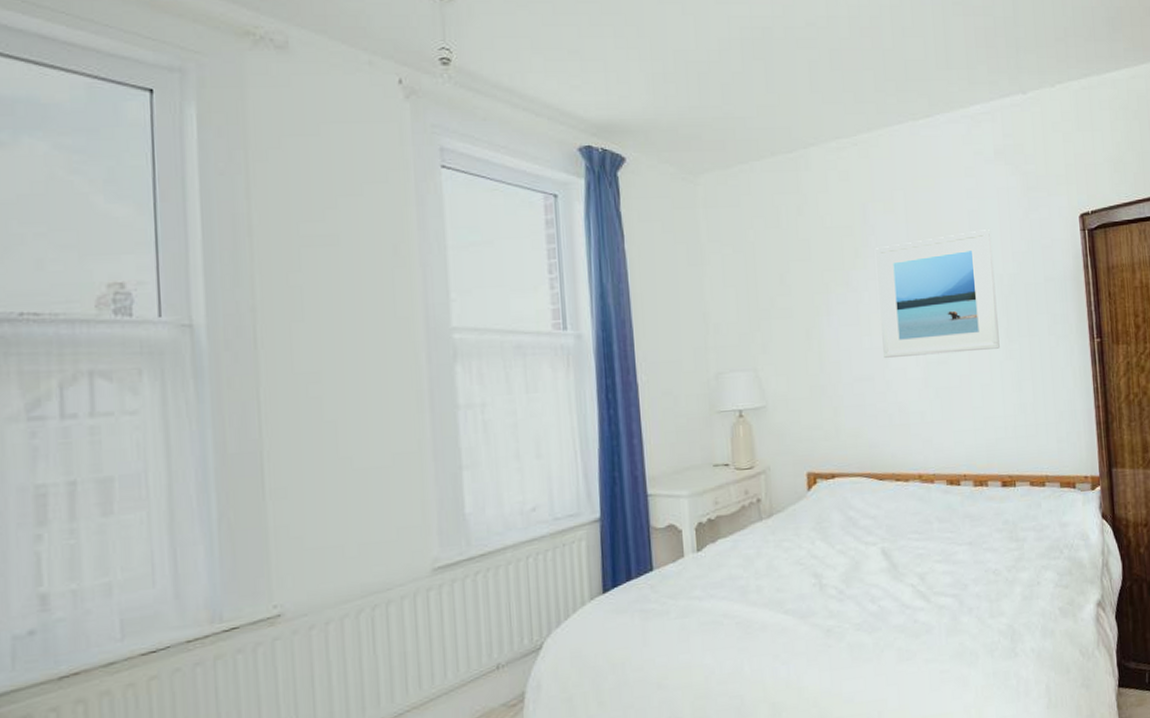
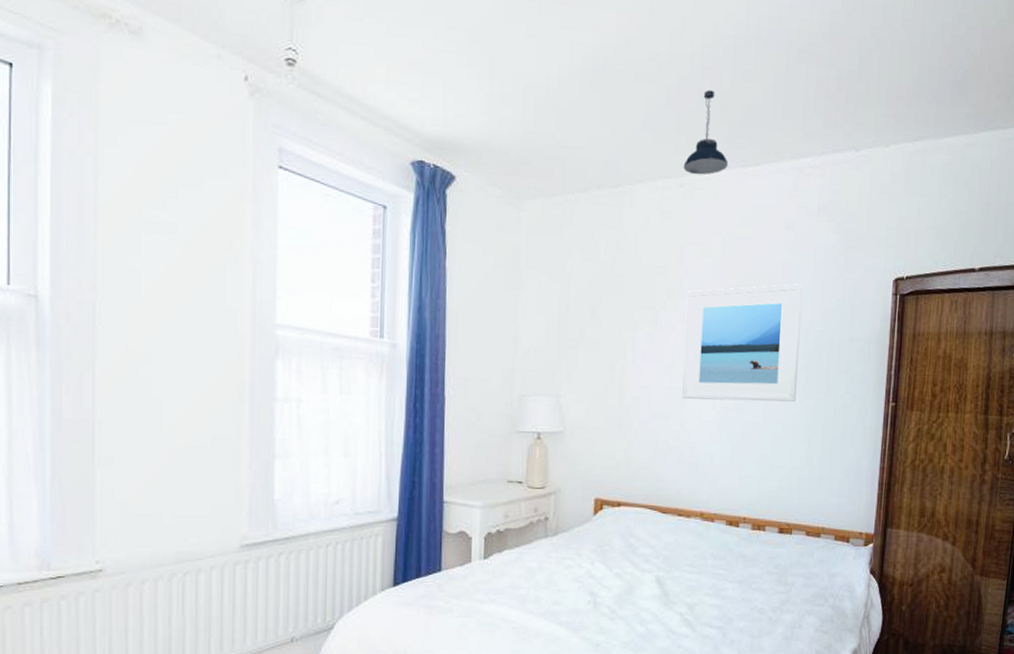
pendant light: none [854,49,900,132] -> present [683,89,728,175]

